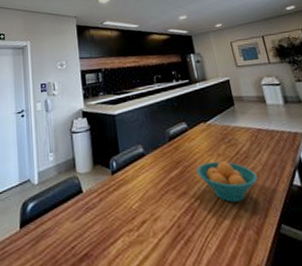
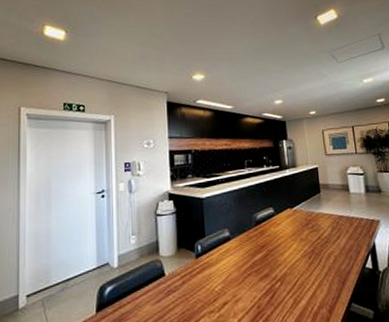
fruit bowl: present [196,161,258,202] -> none [279,245,335,284]

